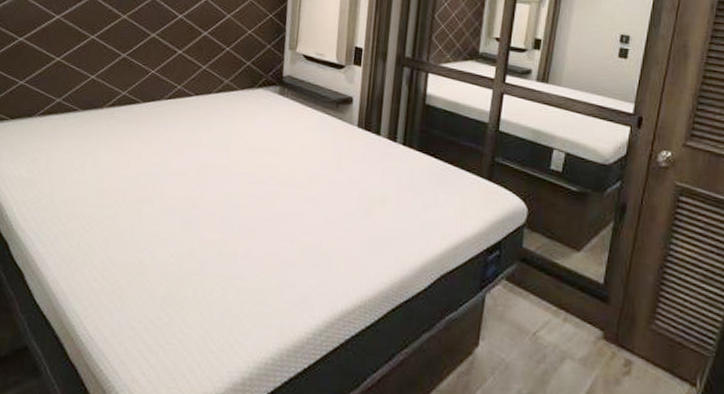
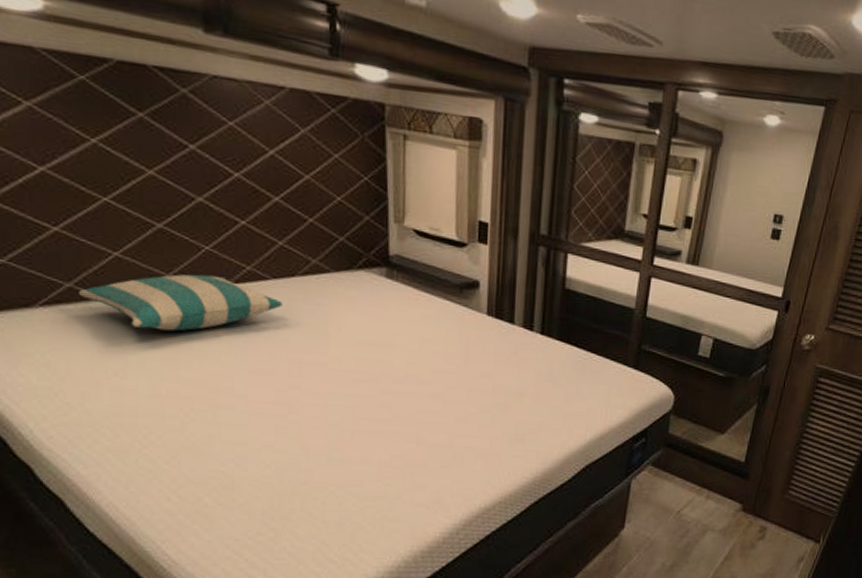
pillow: none [64,92,200,137] -> present [79,274,283,332]

